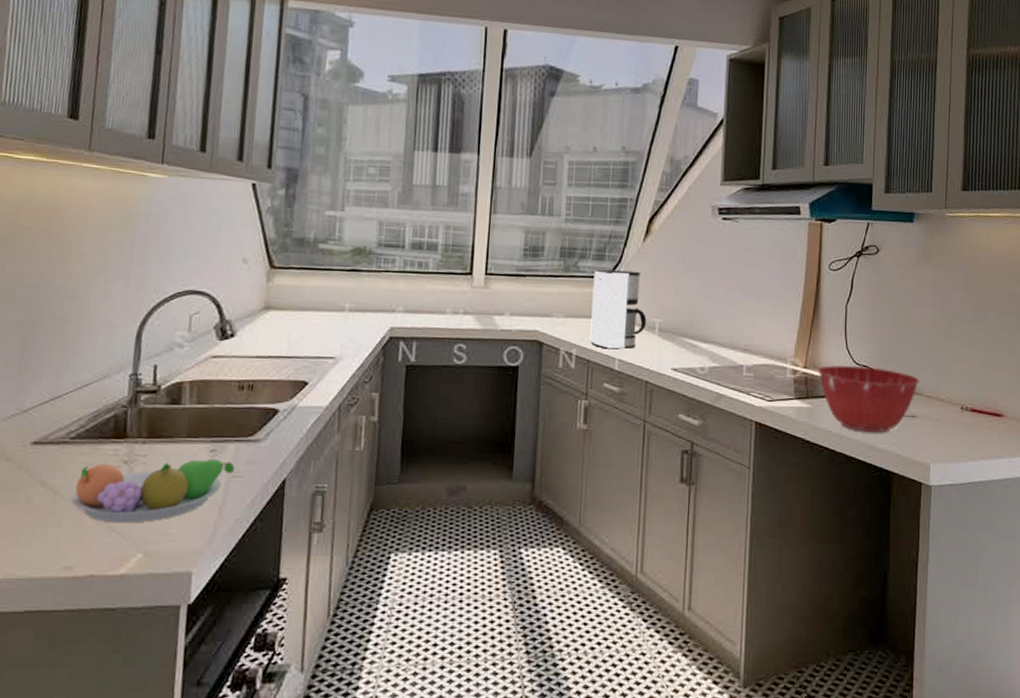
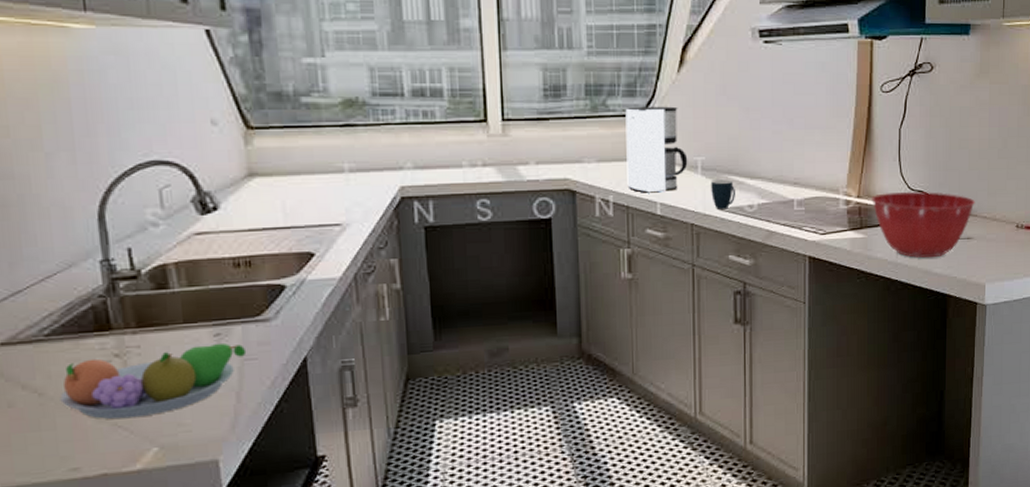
mug: none [666,341,689,370] -> present [711,179,735,210]

